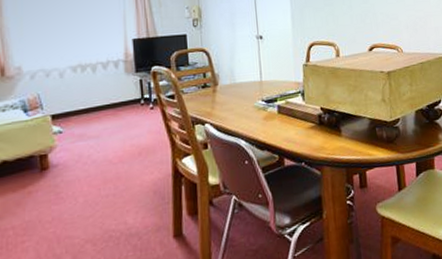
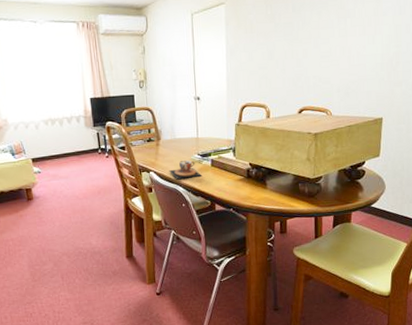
teacup: none [228,107,268,131] -> present [169,160,202,179]

